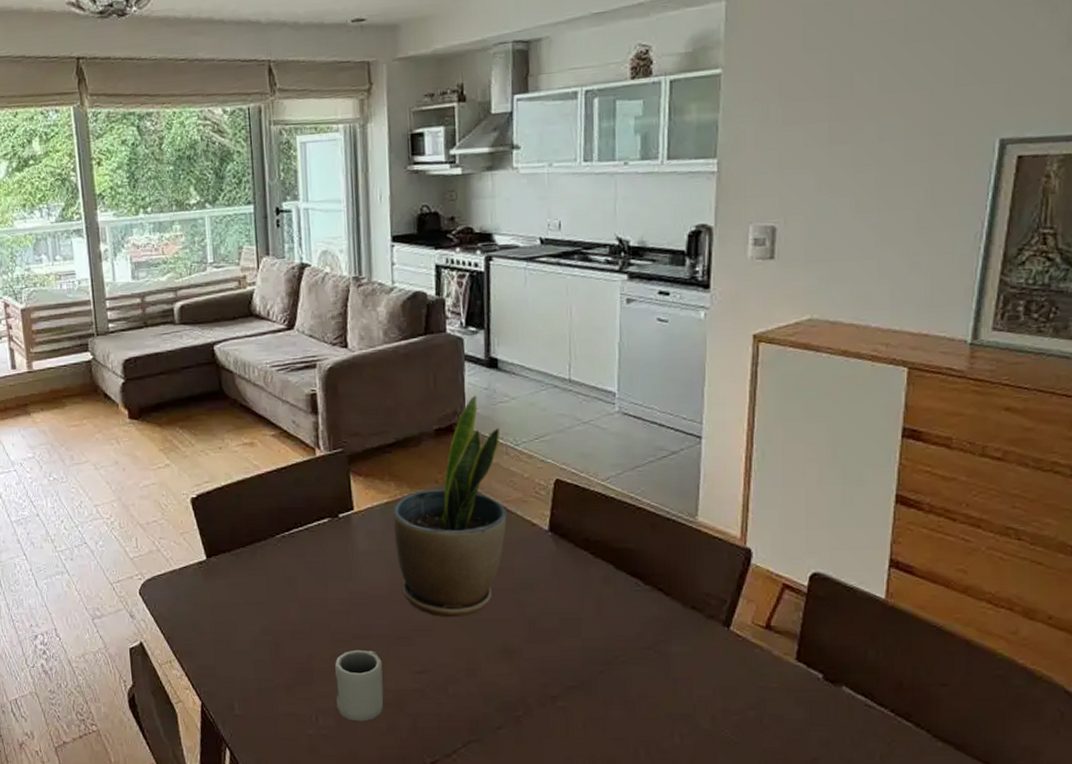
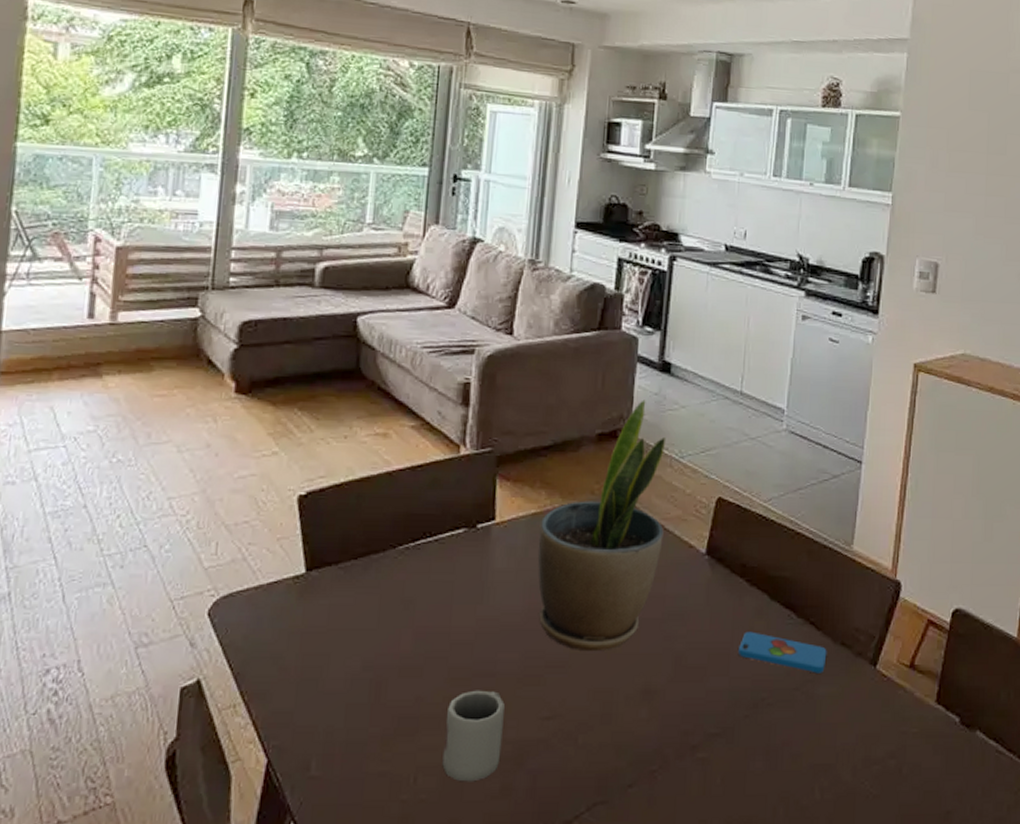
smartphone: none [589,598,678,634] -> present [739,631,827,673]

